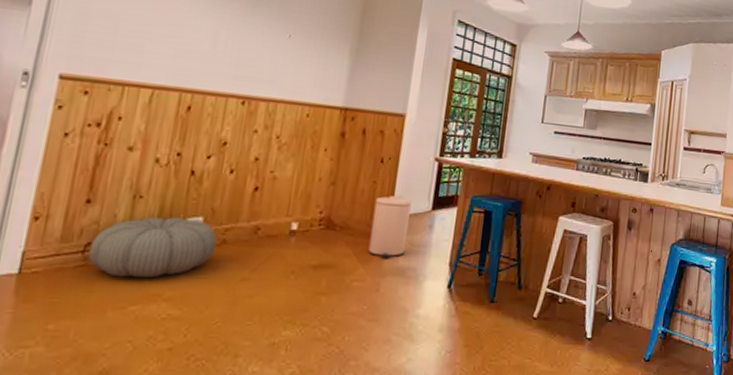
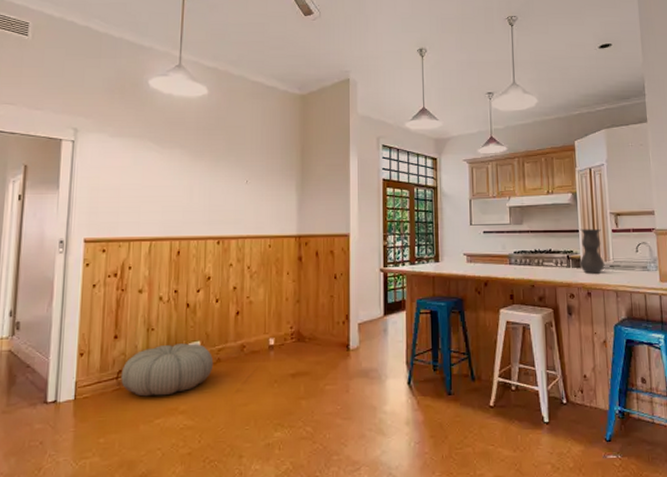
pedal bin: present [368,196,412,258] -> none [335,306,366,362]
vase: none [647,142,673,192] -> present [580,228,605,275]

